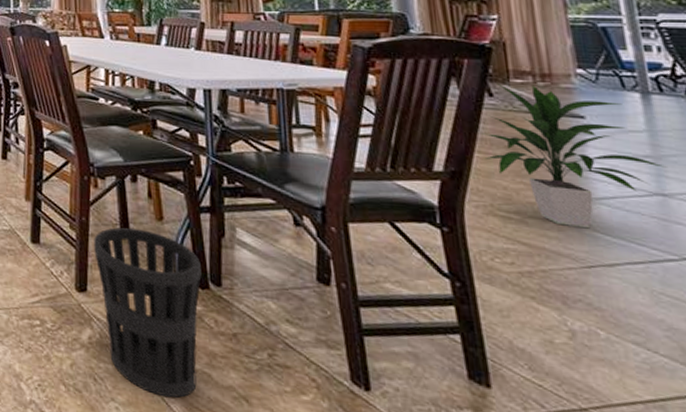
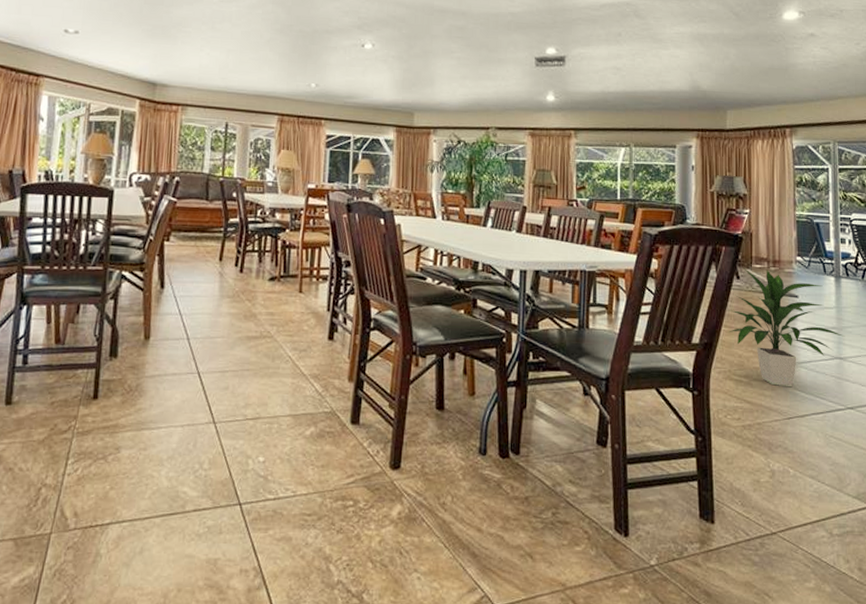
wastebasket: present [94,227,202,398] -> none [410,404,504,563]

